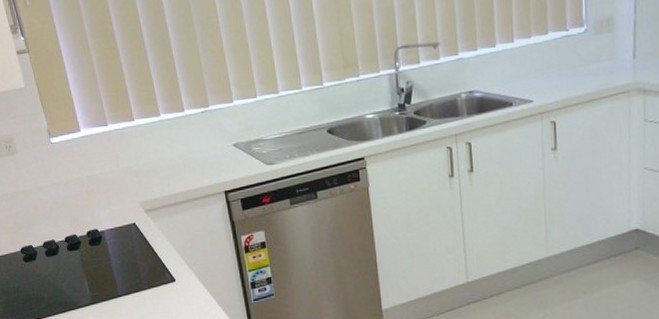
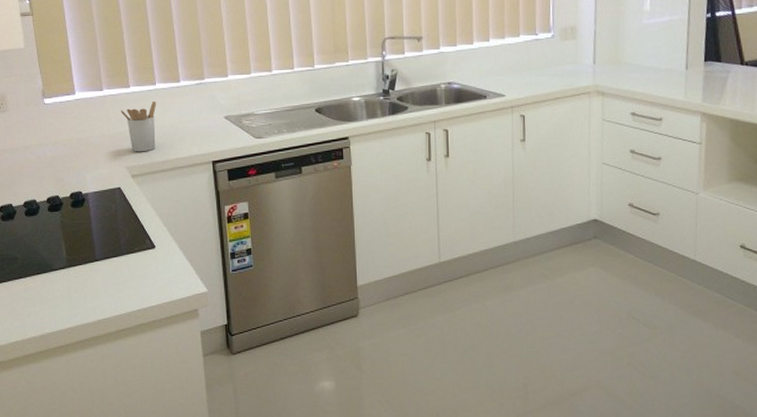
utensil holder: none [127,132,166,187] -> present [120,100,156,152]

